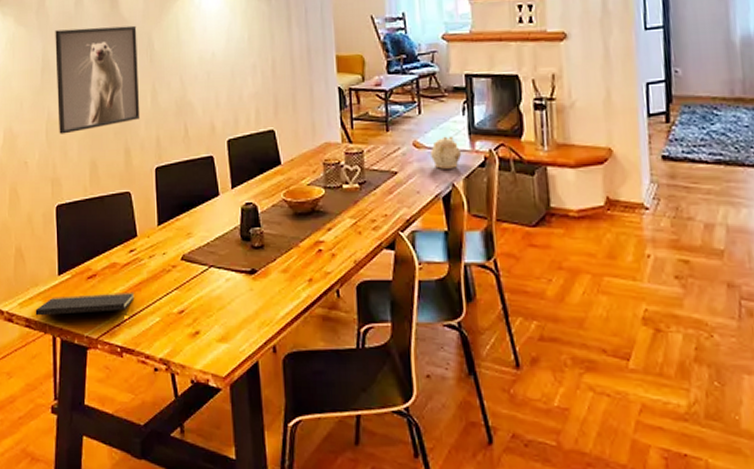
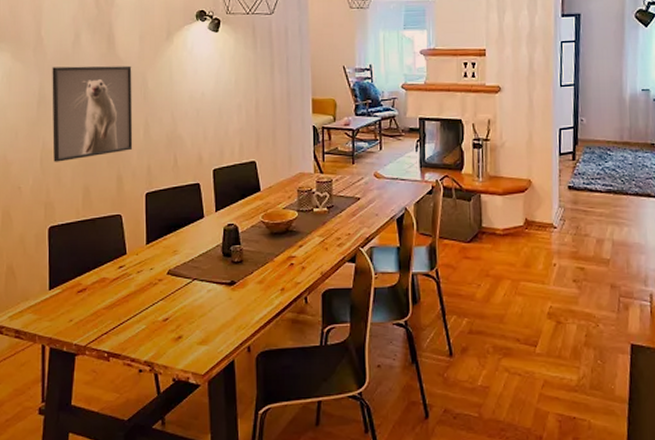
notepad: present [35,291,135,316] -> none [25,303,122,327]
teapot: present [431,136,461,169] -> none [389,168,413,196]

